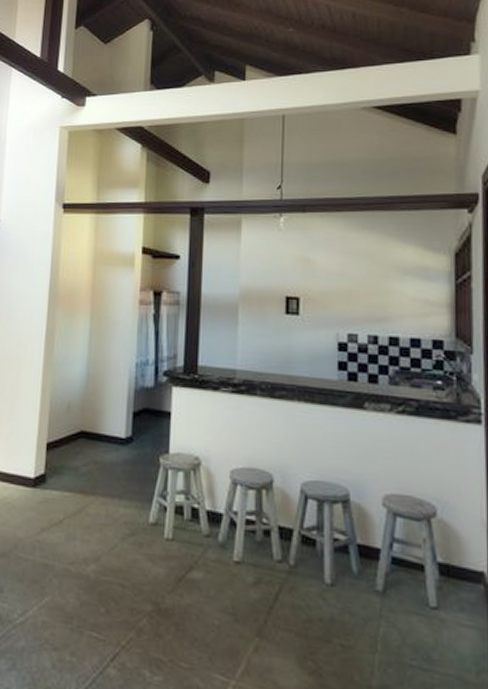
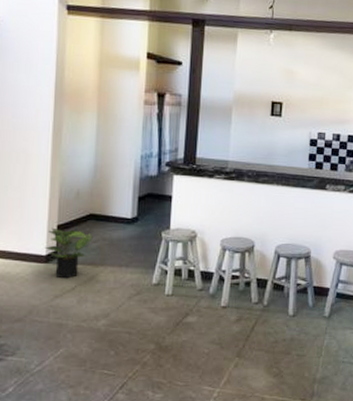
potted plant: none [33,445,83,509] -> present [44,227,93,279]

